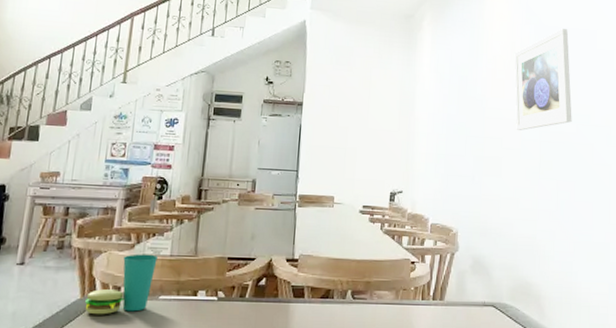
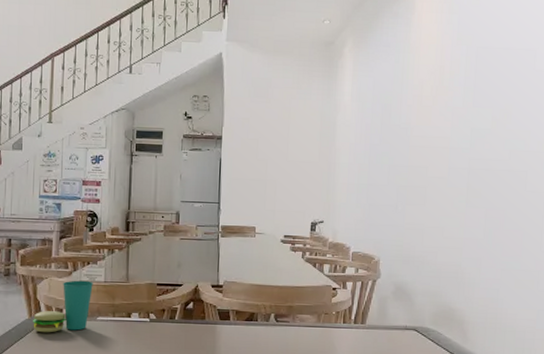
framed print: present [514,29,572,131] -> none [442,49,505,158]

